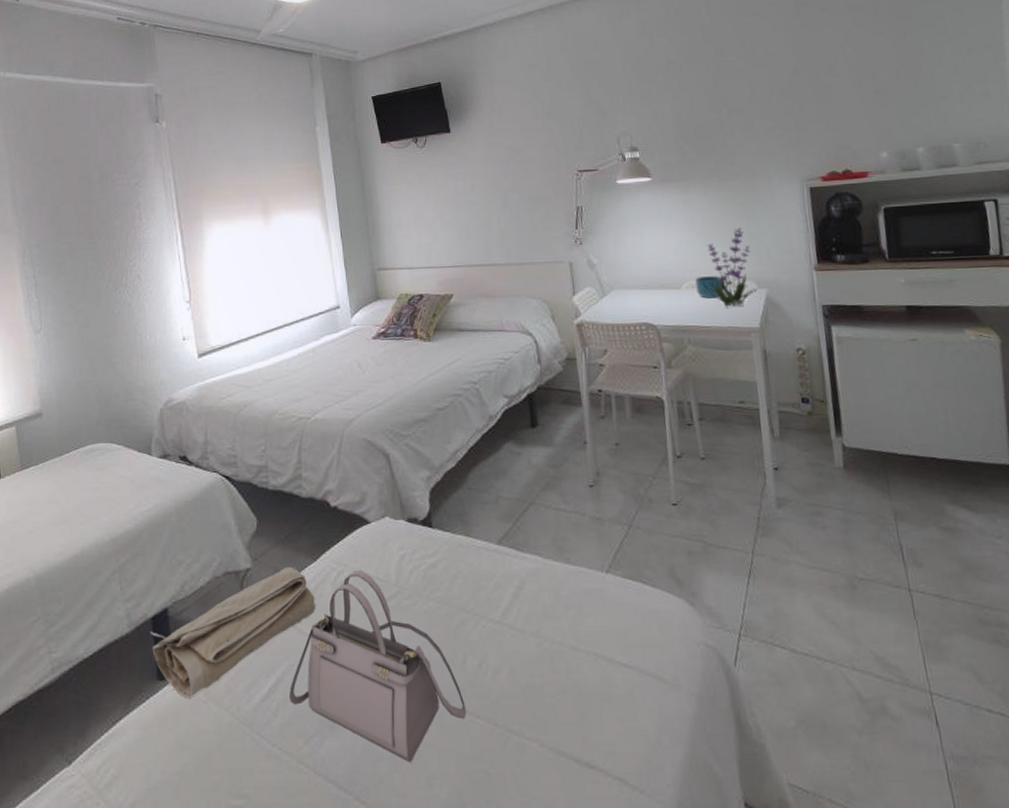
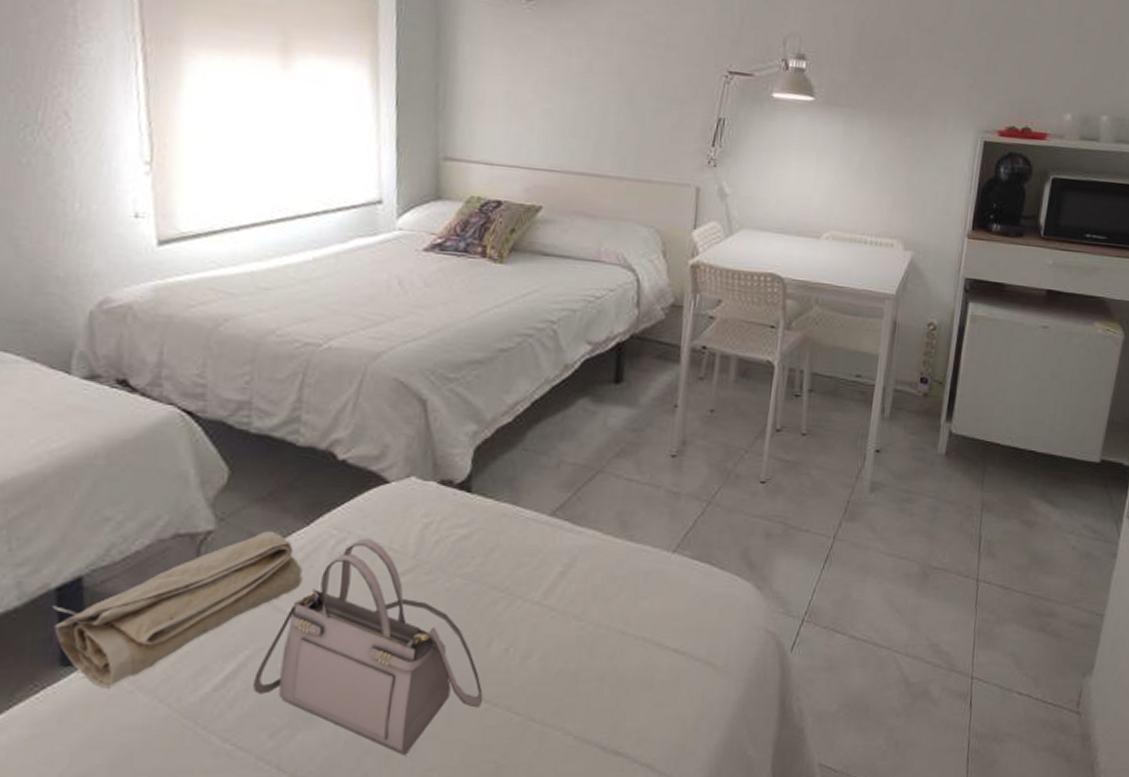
cup: present [695,276,729,299] -> none [837,227,874,255]
plant: present [703,227,757,308] -> none [844,175,905,268]

